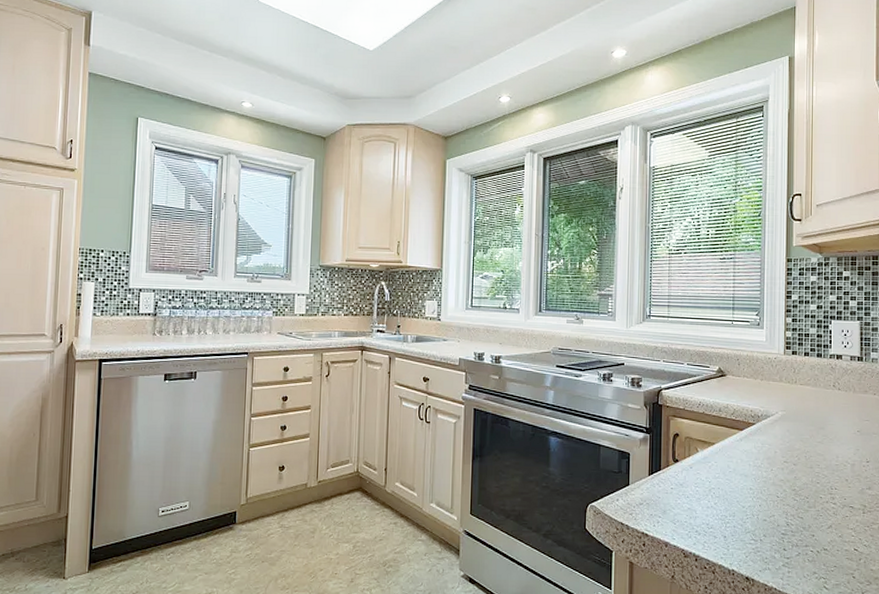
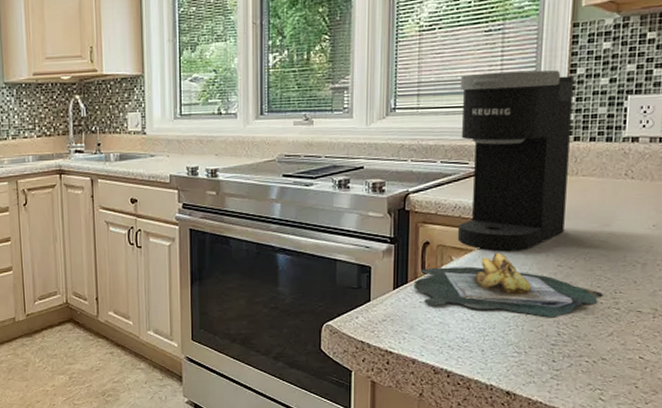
banana bunch: none [666,446,822,509] -> present [413,252,603,318]
coffee maker: none [701,292,791,447] -> present [457,70,575,252]

